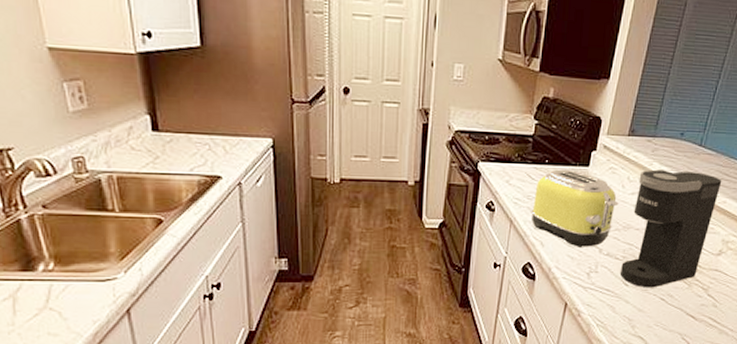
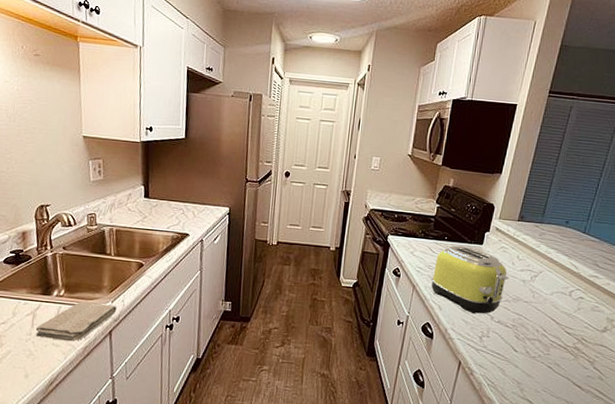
washcloth: none [19,276,133,328] -> present [35,302,117,342]
coffee maker: present [620,169,722,288] -> none [509,251,606,356]

